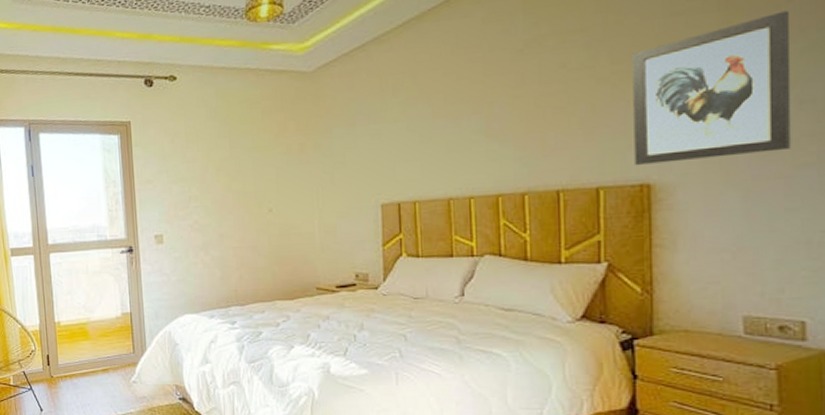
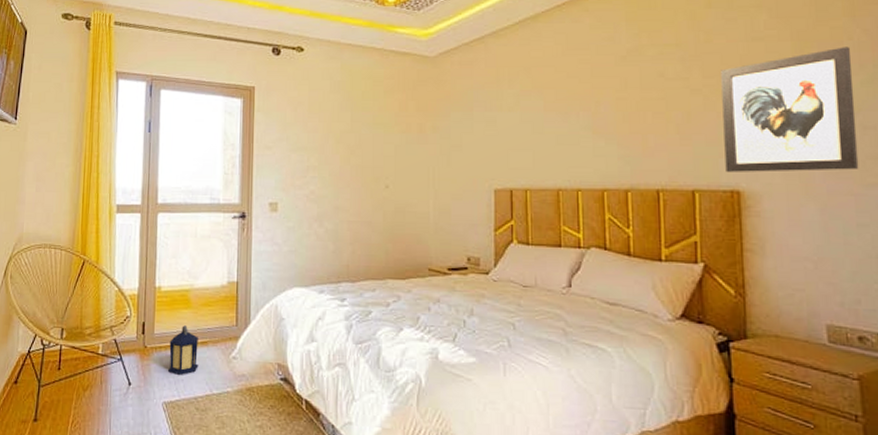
lantern: none [73,355,102,400] -> present [168,325,199,375]

